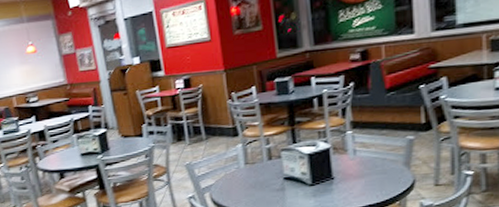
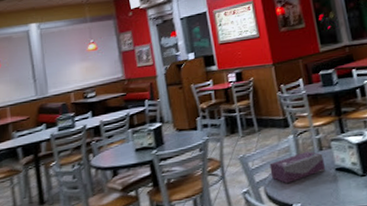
tissue box: none [216,160,273,191] -> present [269,151,325,184]

